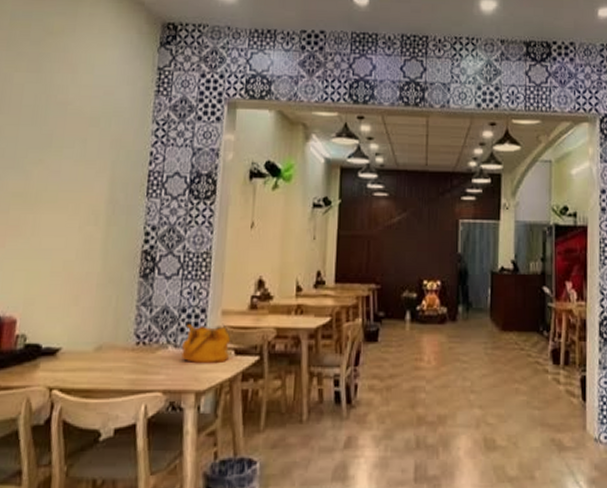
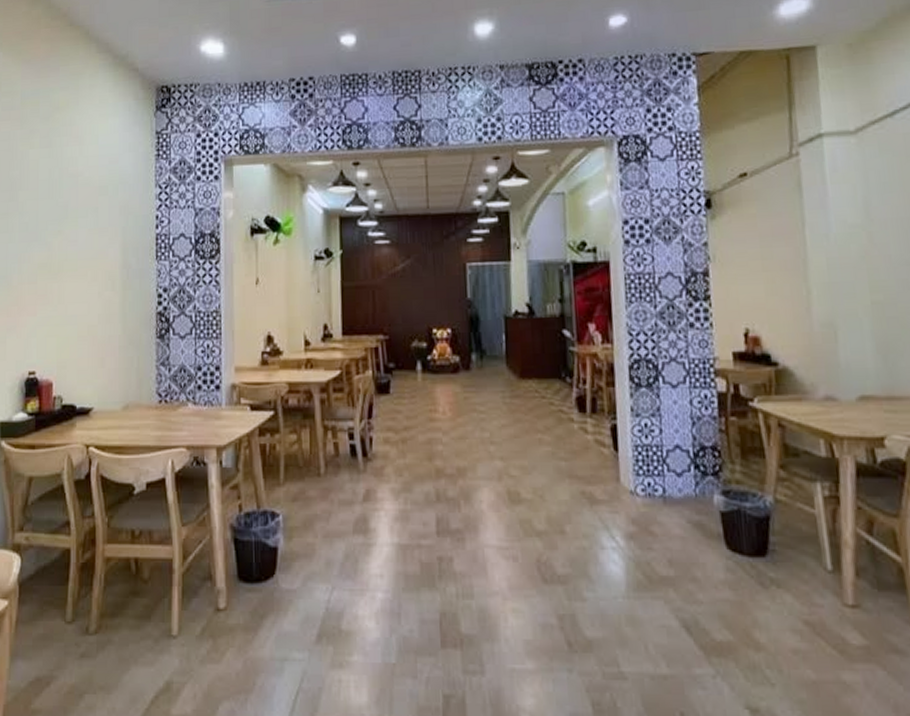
handbag: present [182,323,231,364] -> none [201,379,246,420]

